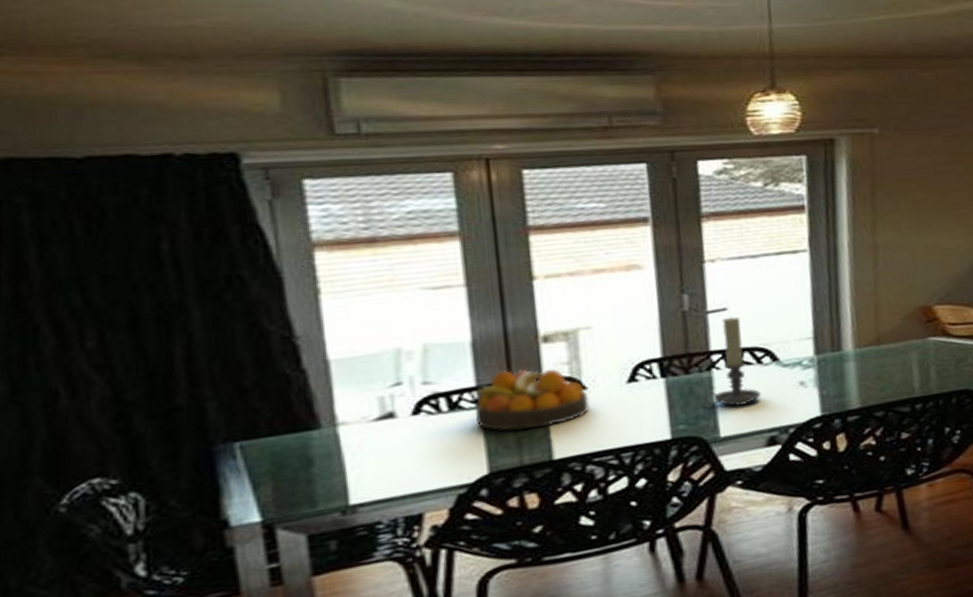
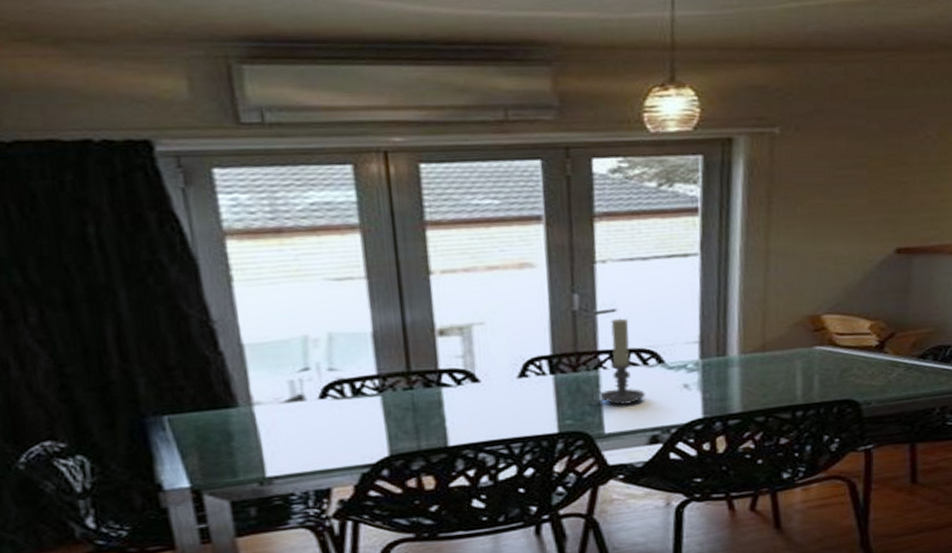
fruit bowl: present [474,369,589,431] -> none [375,360,482,418]

